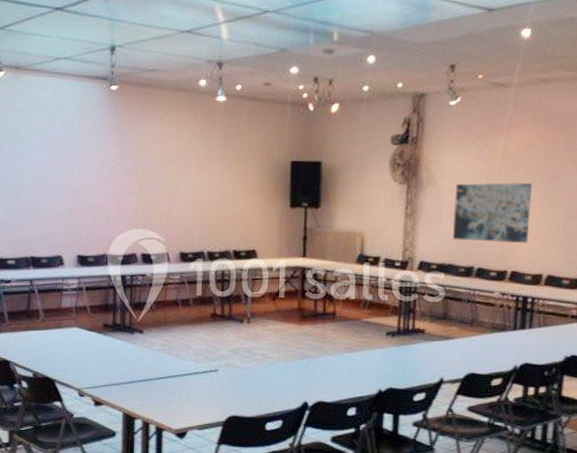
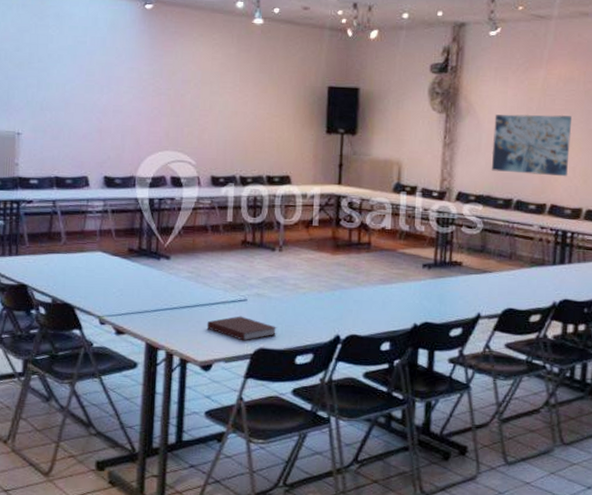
notebook: none [180,385,248,409] -> present [206,316,277,341]

